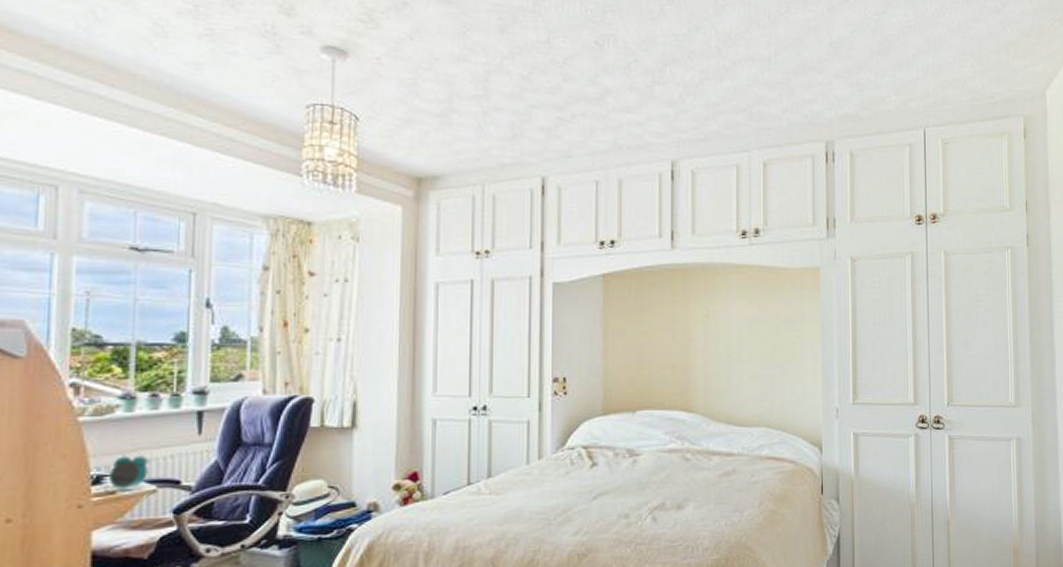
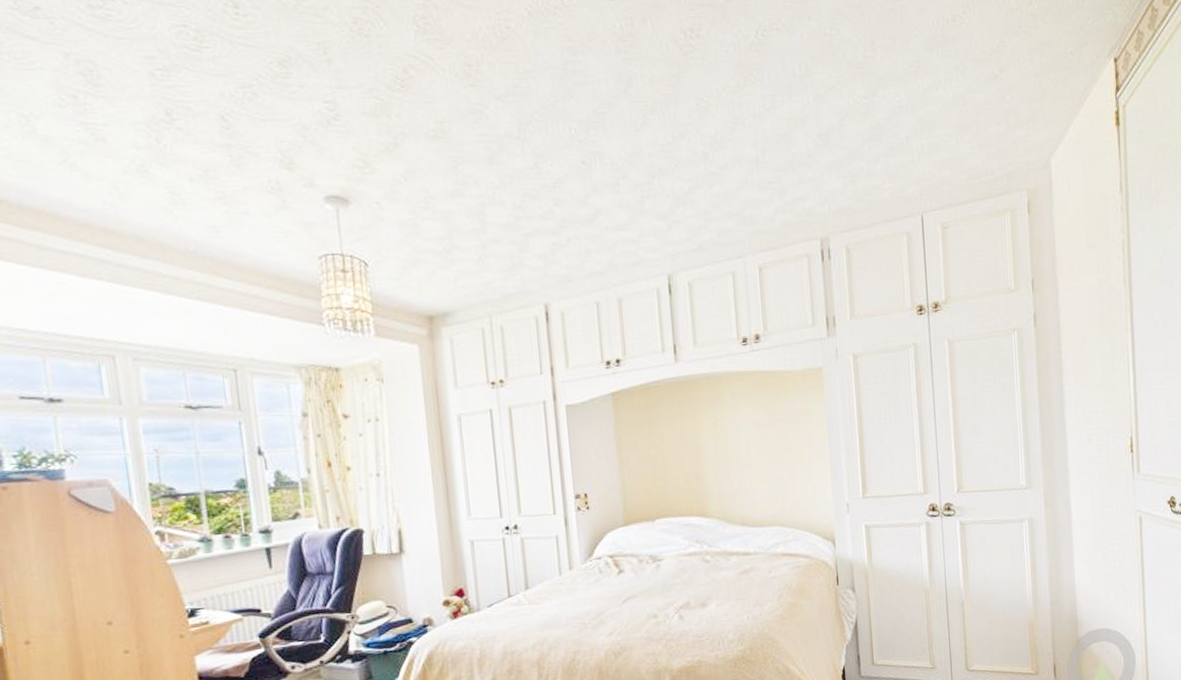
alarm clock: present [109,450,149,492] -> none [201,585,233,622]

